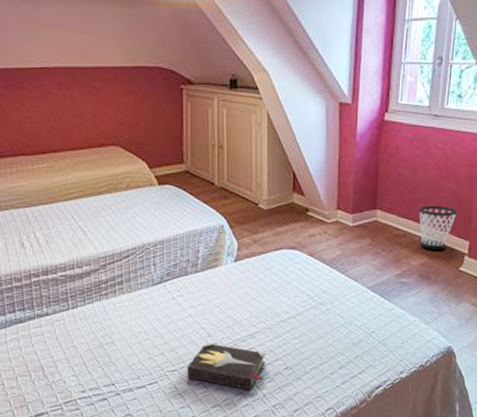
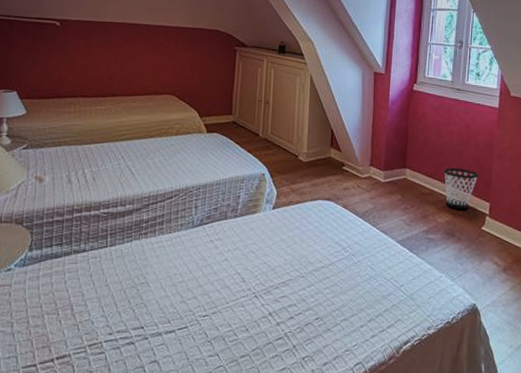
hardback book: present [186,342,266,390] -> none [218,287,298,340]

